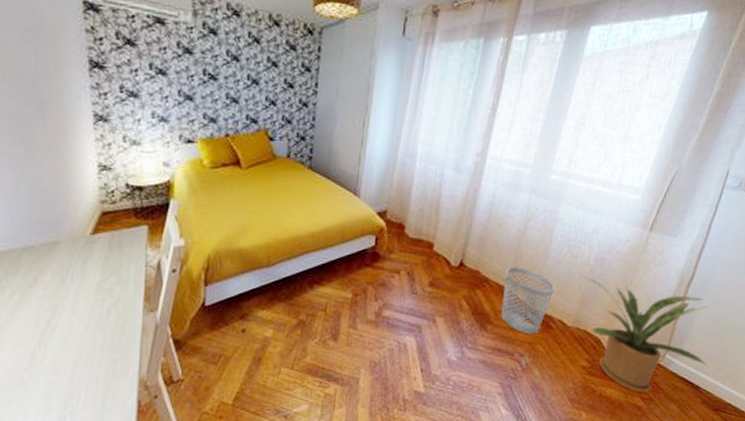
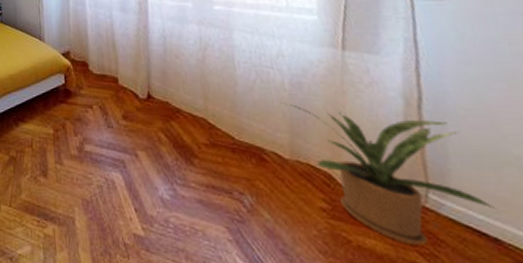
wastebasket: present [501,266,556,335] -> none [197,96,256,169]

